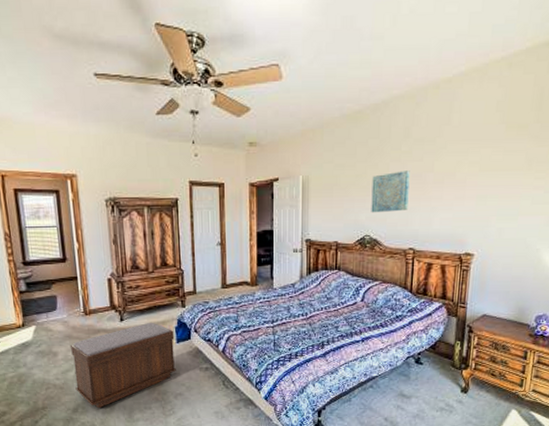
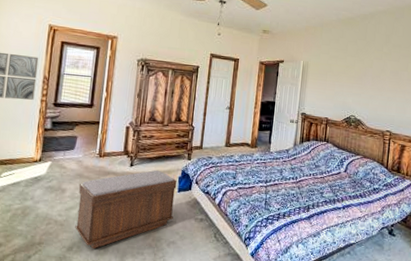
wall art: present [371,170,410,213] -> none [357,67,389,100]

